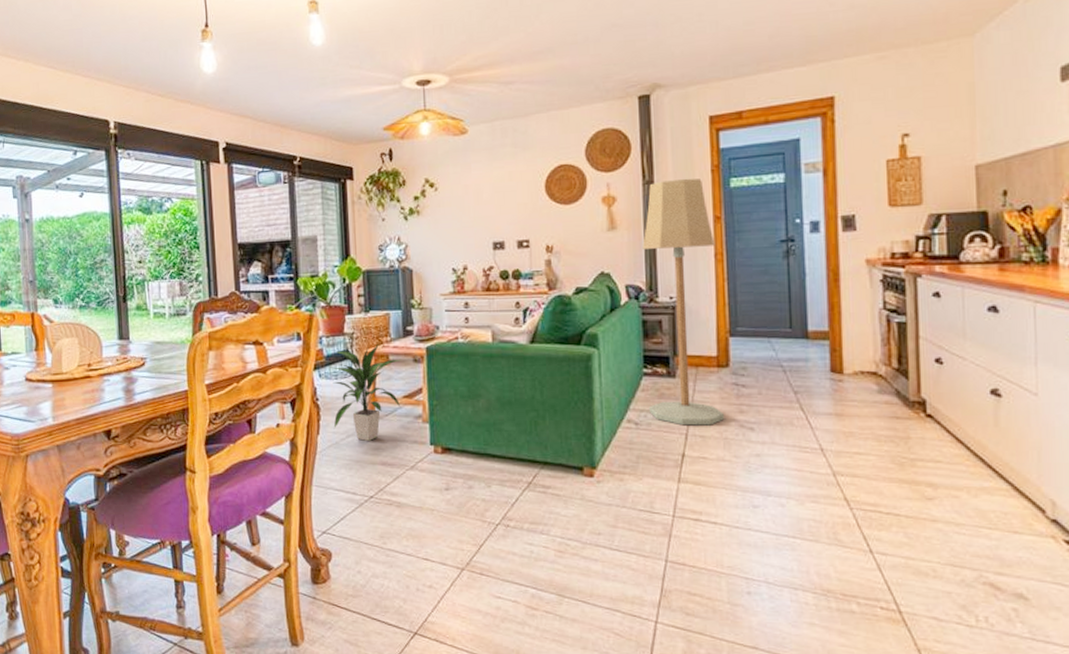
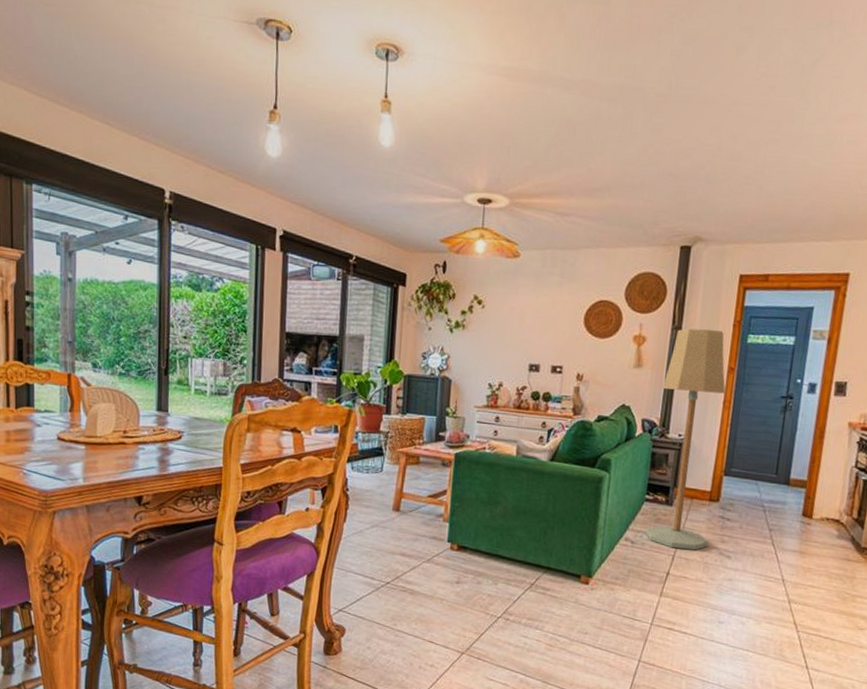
indoor plant: present [332,345,401,441] -> none [360,445,430,533]

